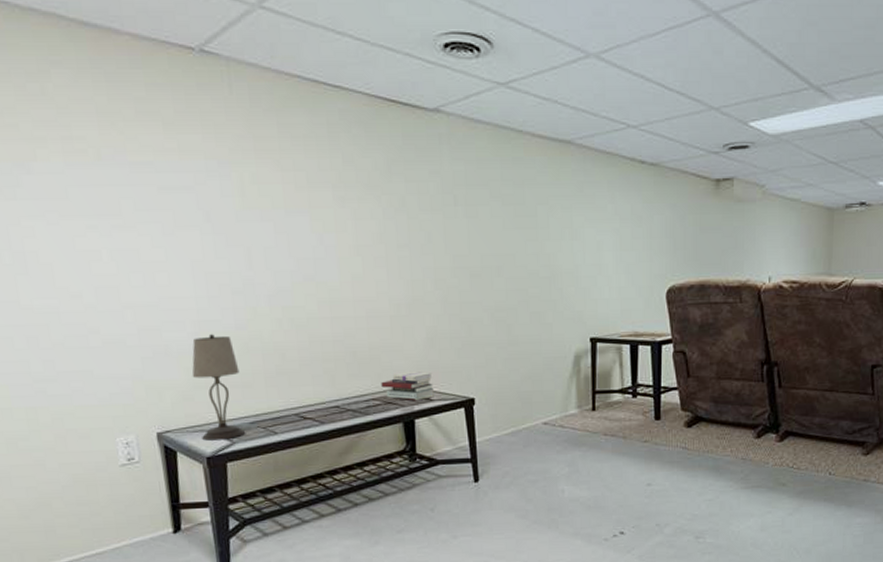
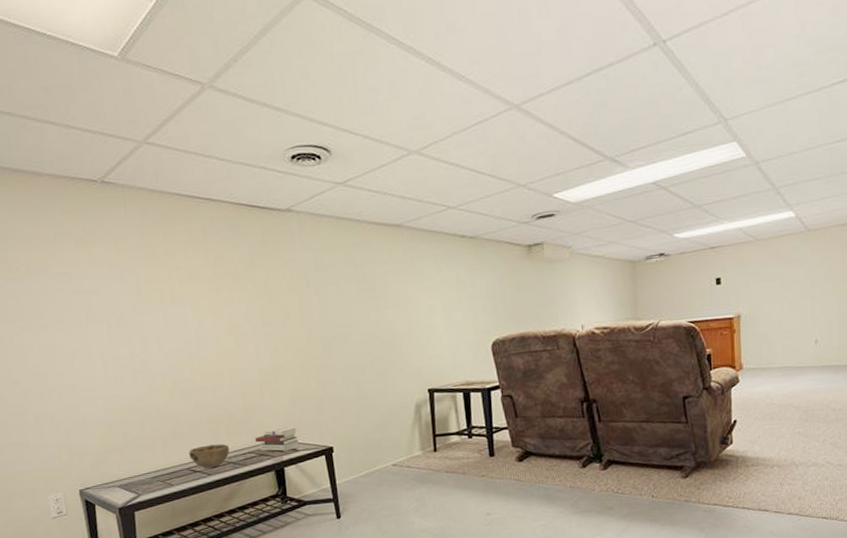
table lamp: present [192,334,246,441] -> none [104,407,149,495]
decorative bowl: none [298,387,349,414] -> present [189,444,230,468]

